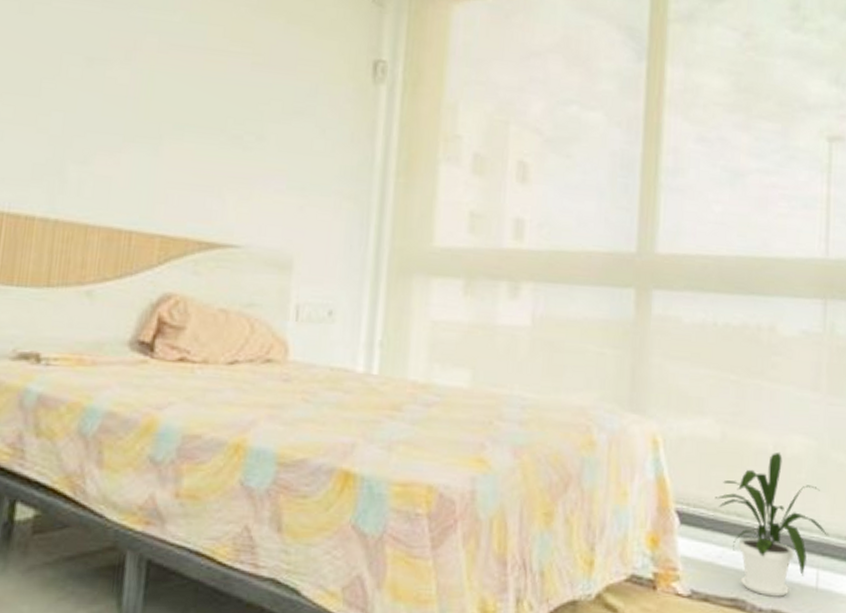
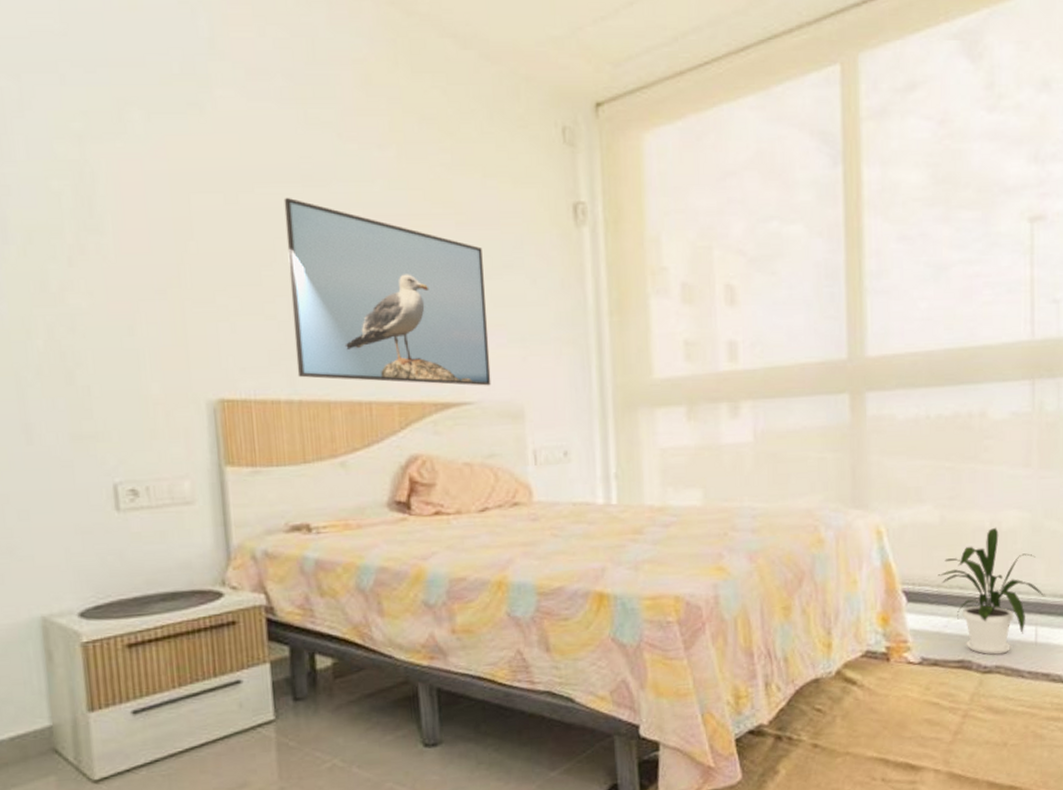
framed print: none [59,14,275,231] -> present [283,197,491,386]

